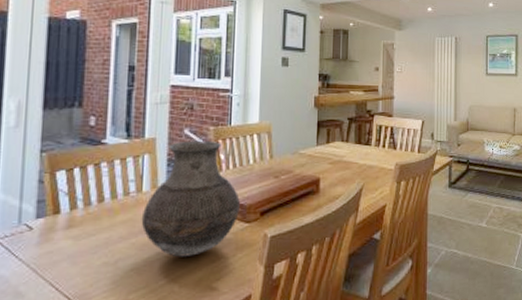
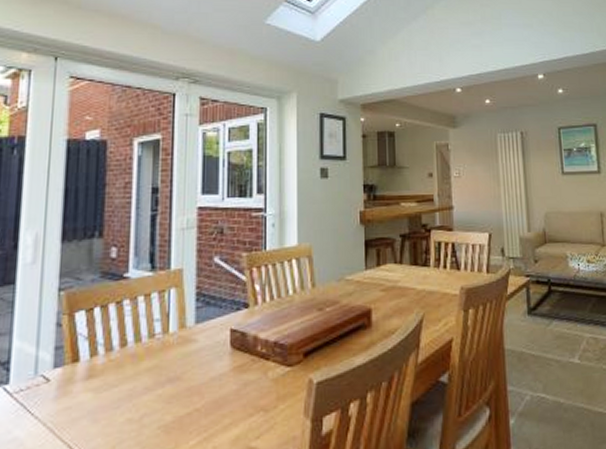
vase: present [141,142,240,257] -> none [168,270,279,411]

